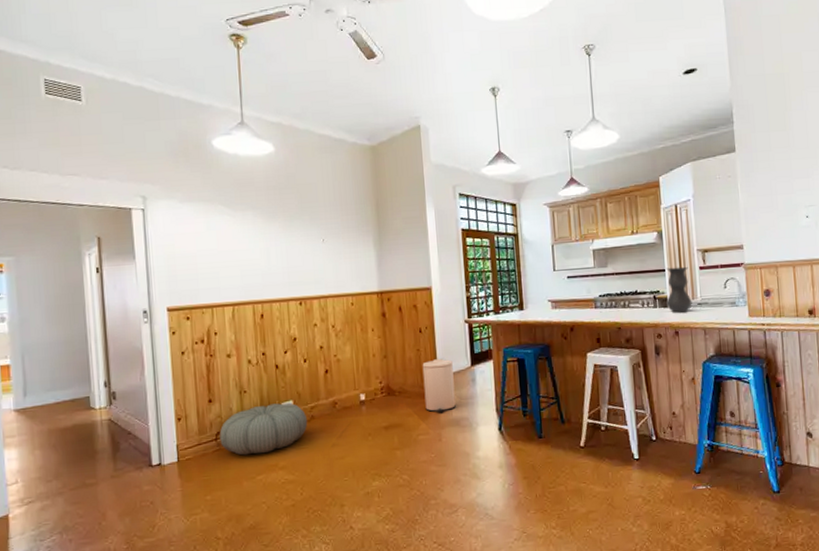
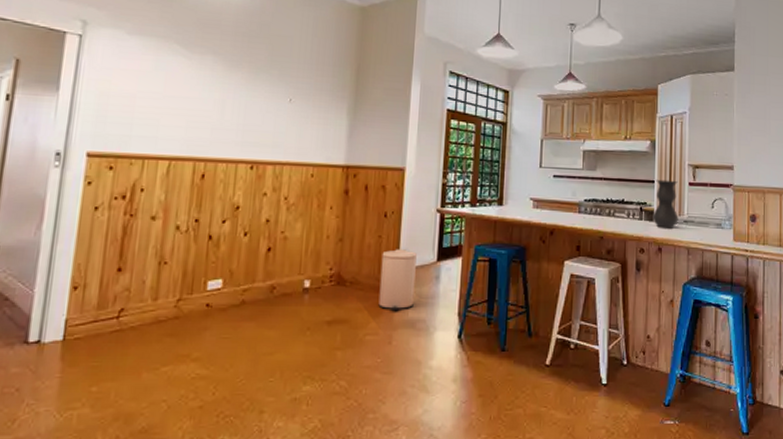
pouf: present [219,403,308,455] -> none [122,281,237,340]

